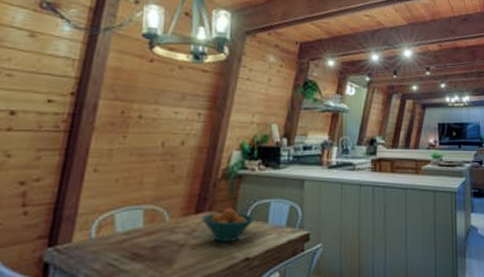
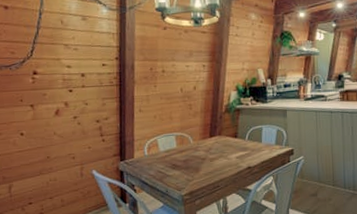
fruit bowl: present [201,207,255,242] -> none [214,132,252,156]

